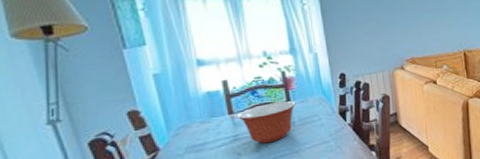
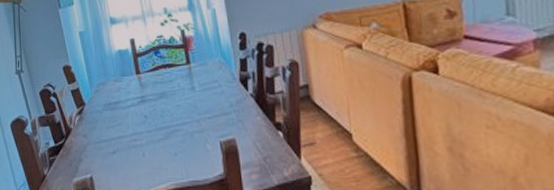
mixing bowl: present [237,101,296,144] -> none [143,63,196,108]

